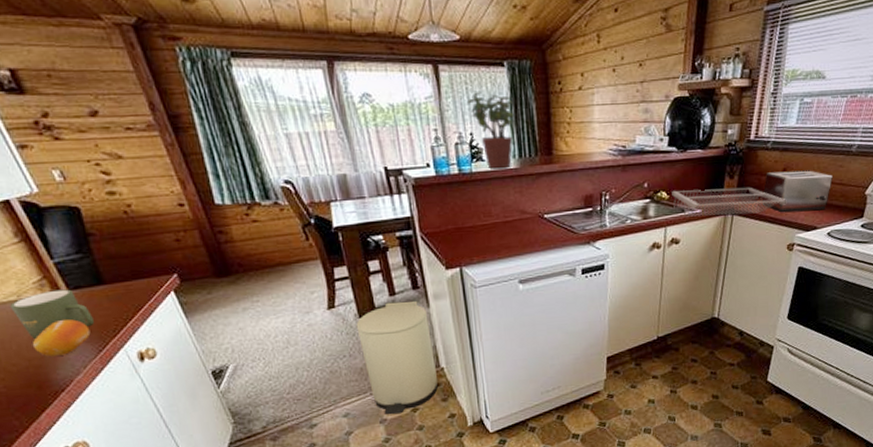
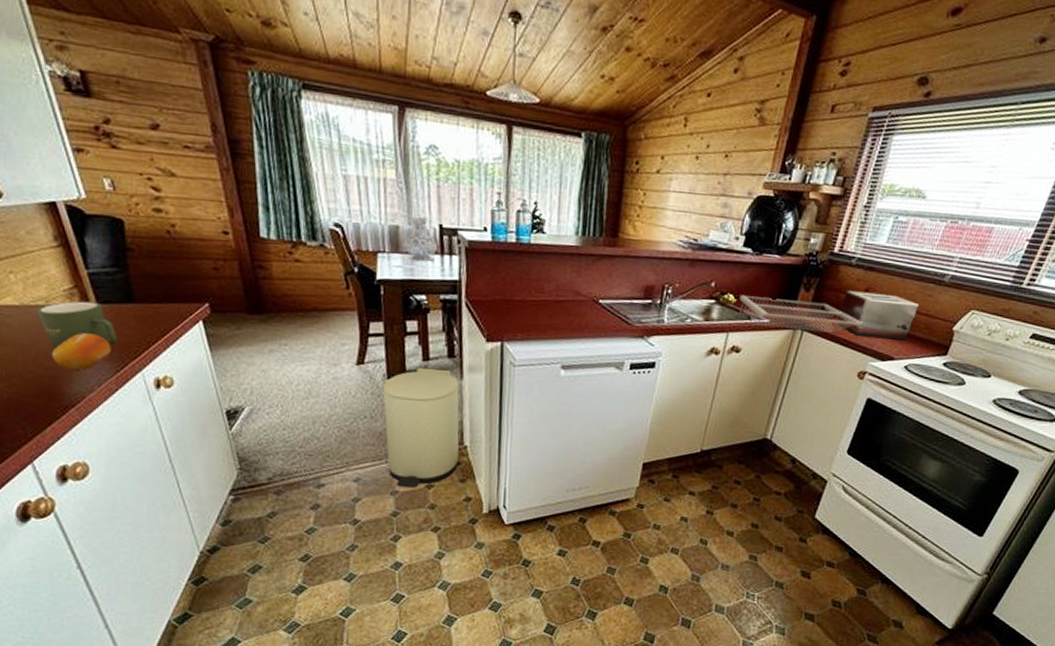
vase: none [354,162,387,205] -> present [404,216,438,262]
potted plant: present [466,90,514,169] -> none [536,159,585,245]

